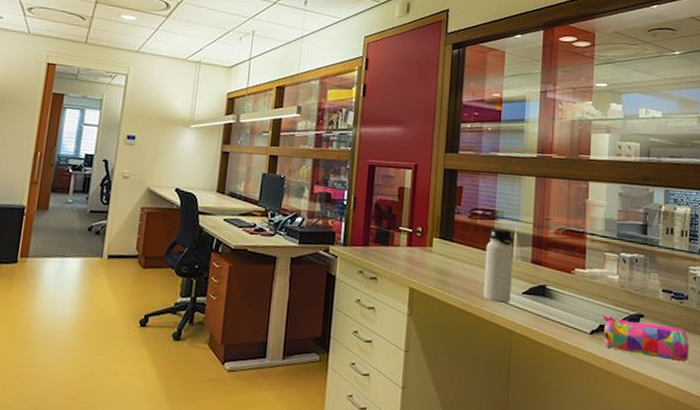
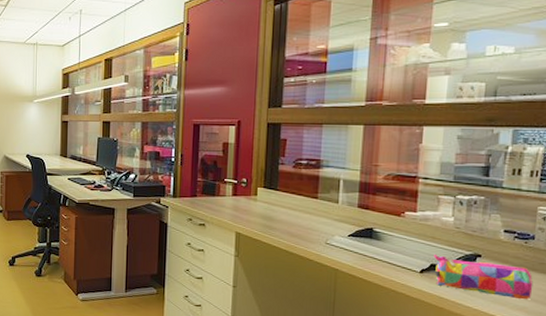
water bottle: present [483,229,514,303] -> none [308,177,339,244]

